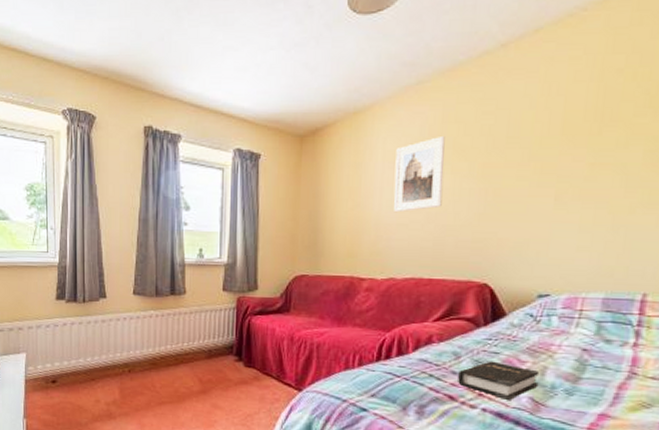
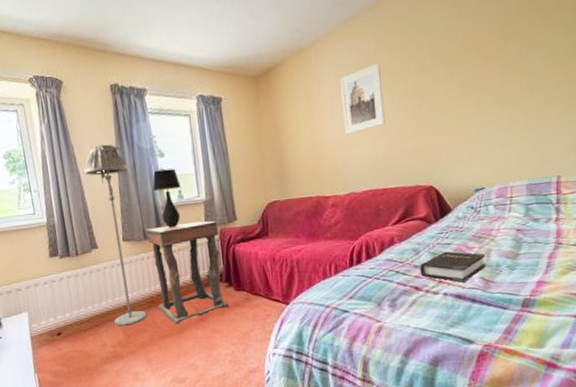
floor lamp: none [104,189,151,385] -> present [84,144,147,326]
side table: none [158,284,236,392] -> present [145,220,229,324]
table lamp: none [172,224,203,288] -> present [152,168,181,228]

